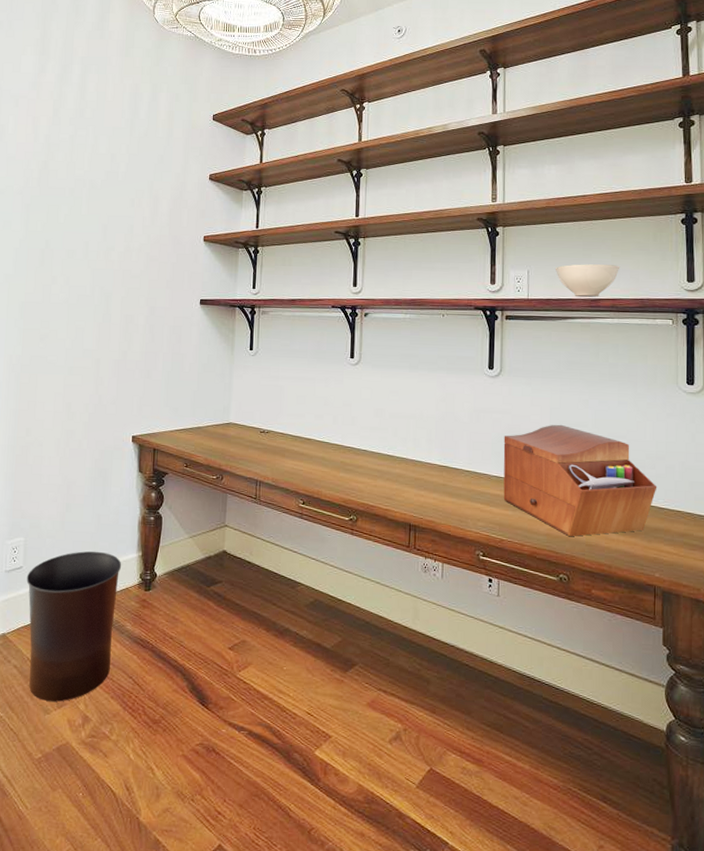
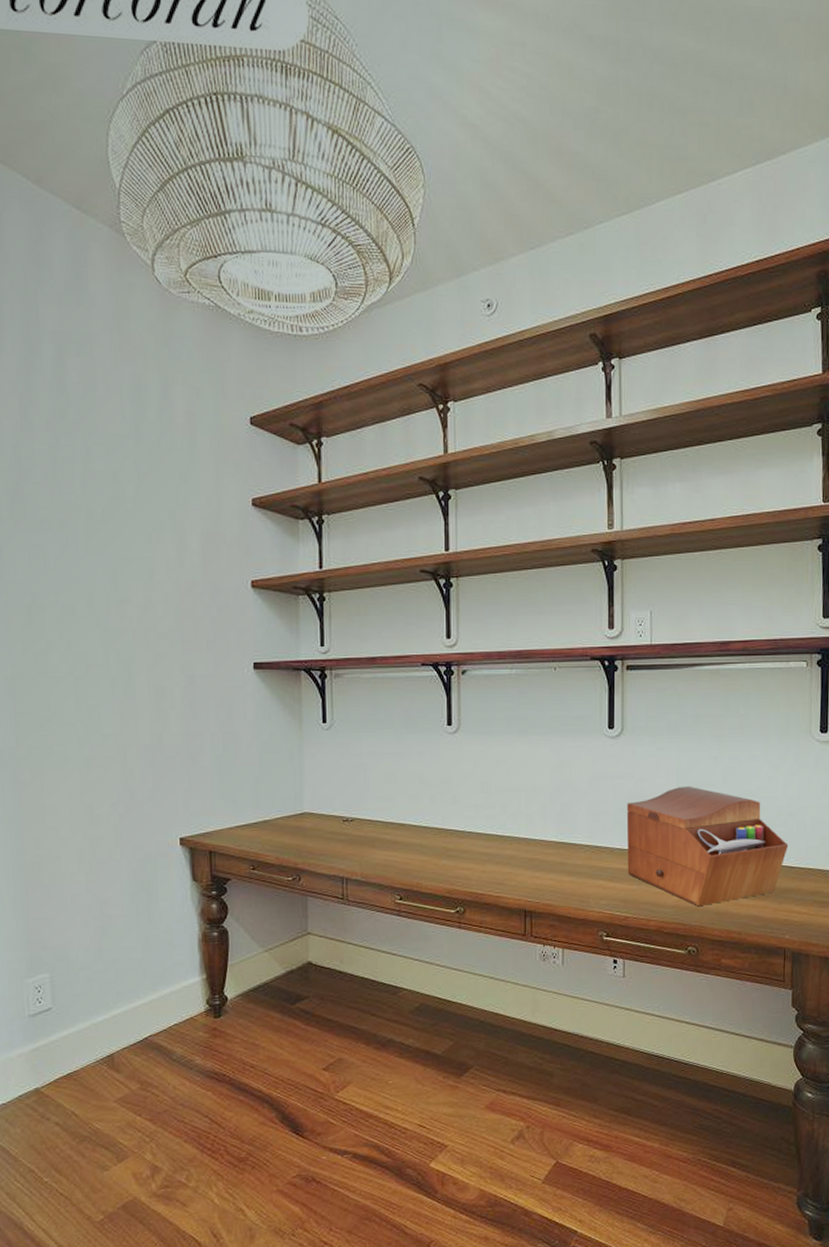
waste bin: present [26,551,122,702] -> none [58,979,182,1157]
bowl: present [555,264,620,298] -> none [680,601,752,641]

